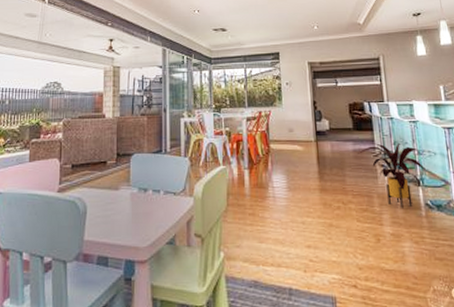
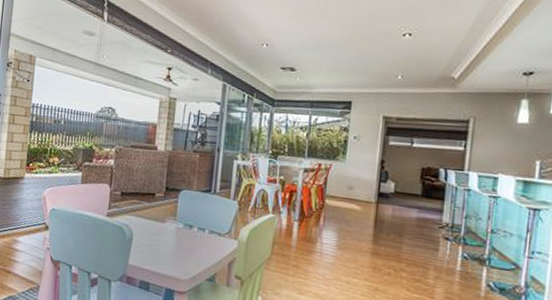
house plant: present [358,142,424,208] -> none [421,213,498,285]

